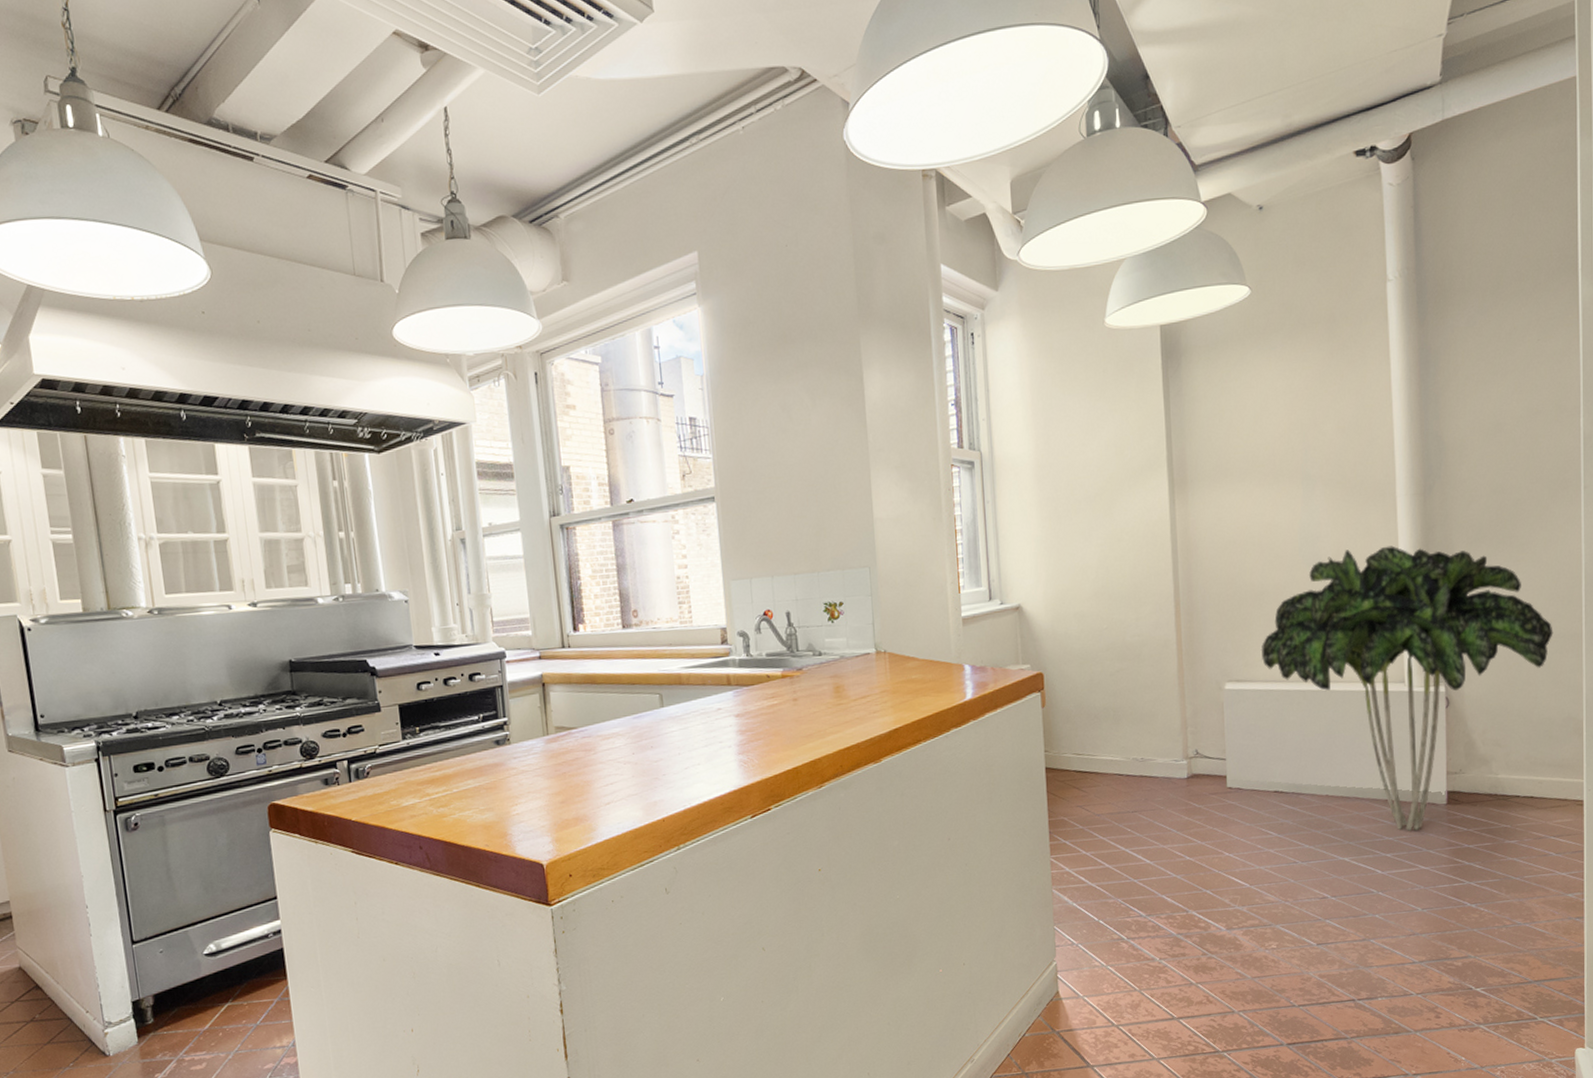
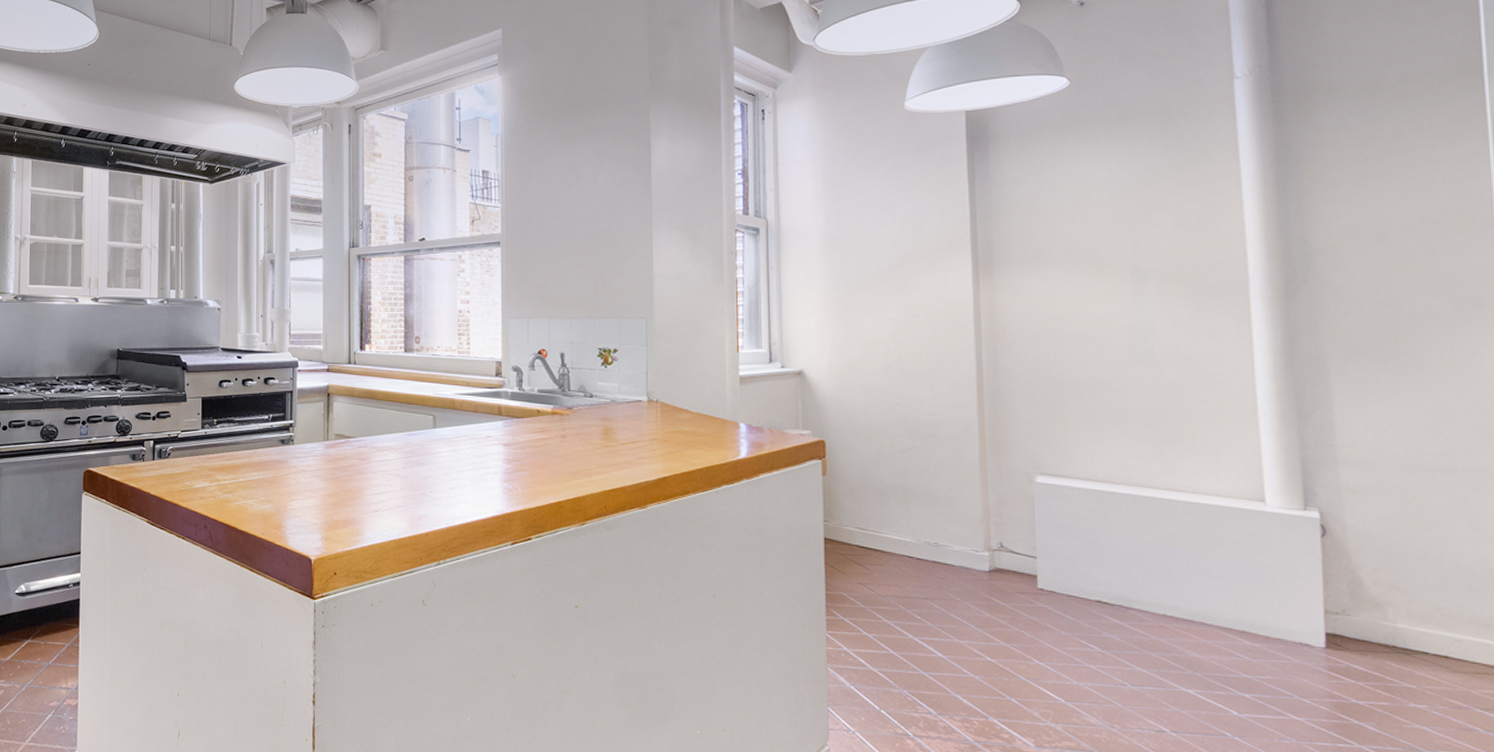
indoor plant: present [1260,545,1553,831] -> none [1080,350,1469,672]

